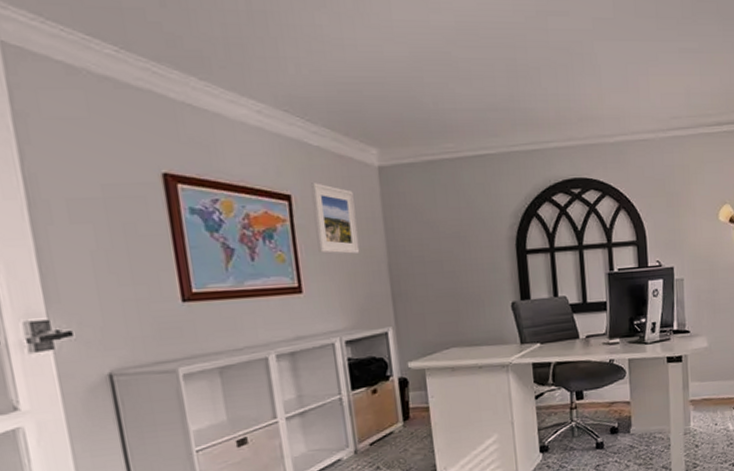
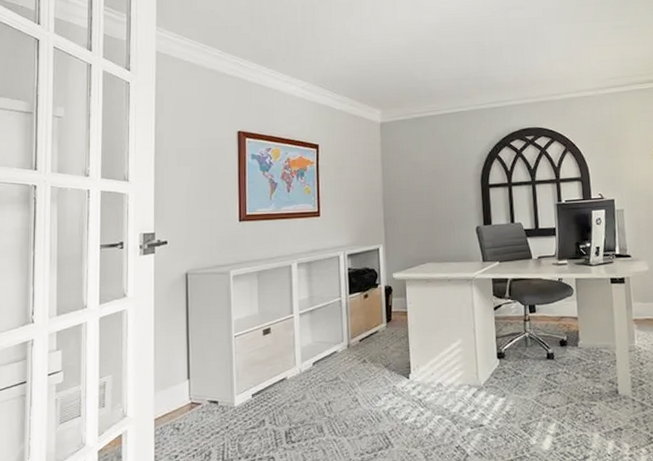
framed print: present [310,183,360,254] -> none [332,135,363,187]

